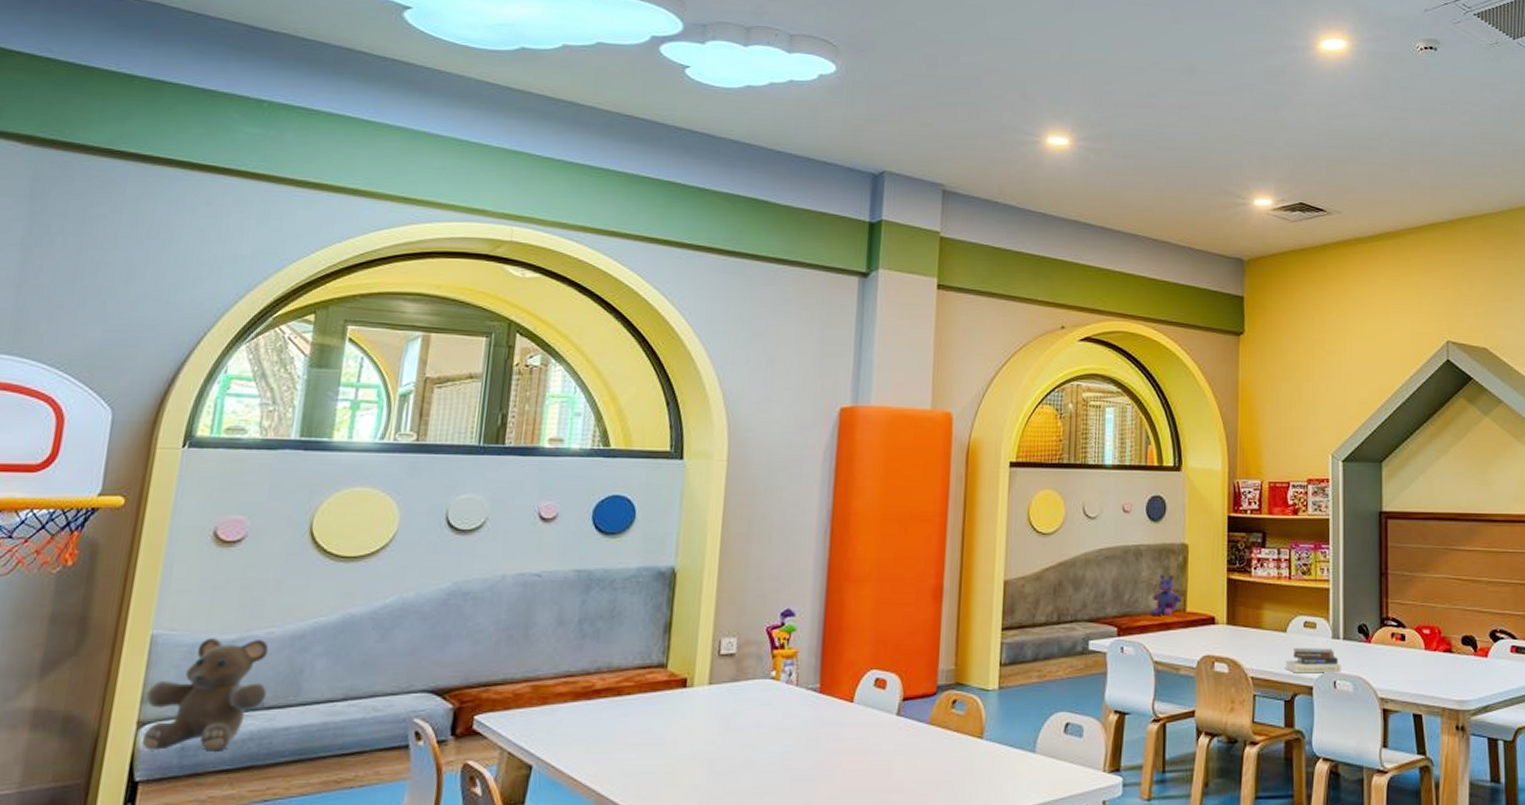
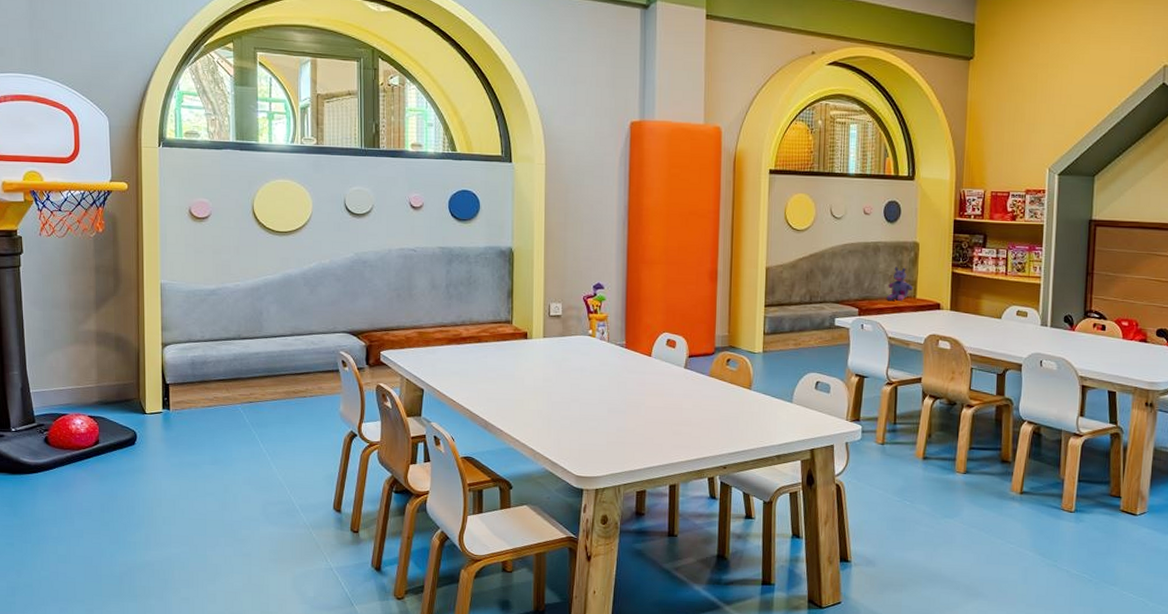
teddy bear: present [141,638,269,752] -> none [163,287,240,367]
books: present [1285,648,1341,673] -> none [998,332,1048,355]

